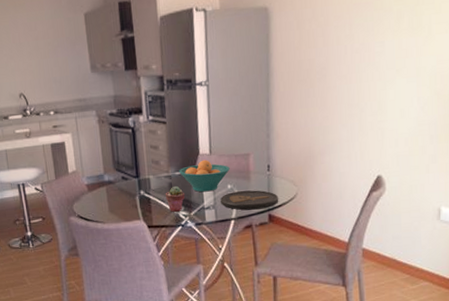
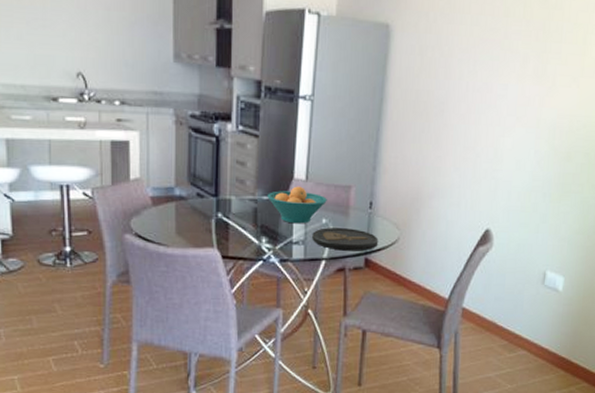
potted succulent: present [165,185,185,212] -> none [247,212,271,243]

